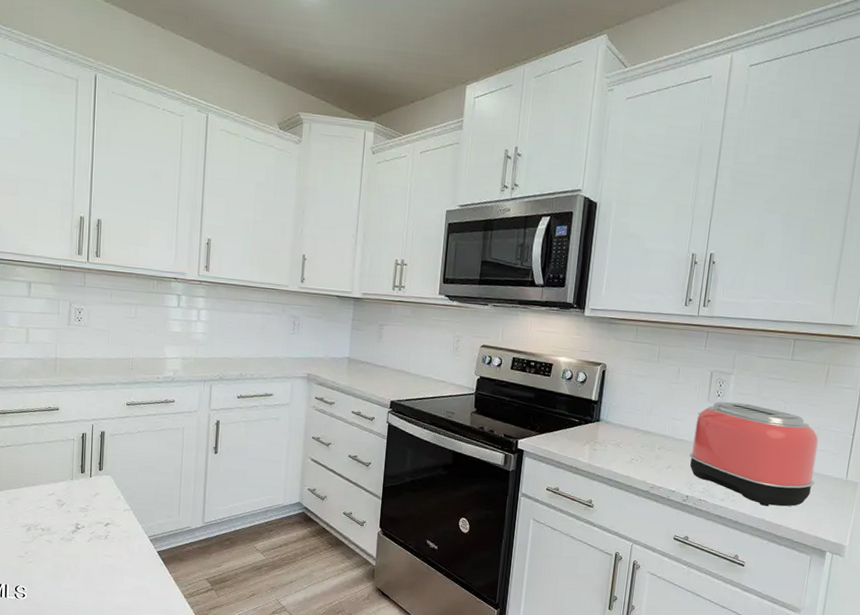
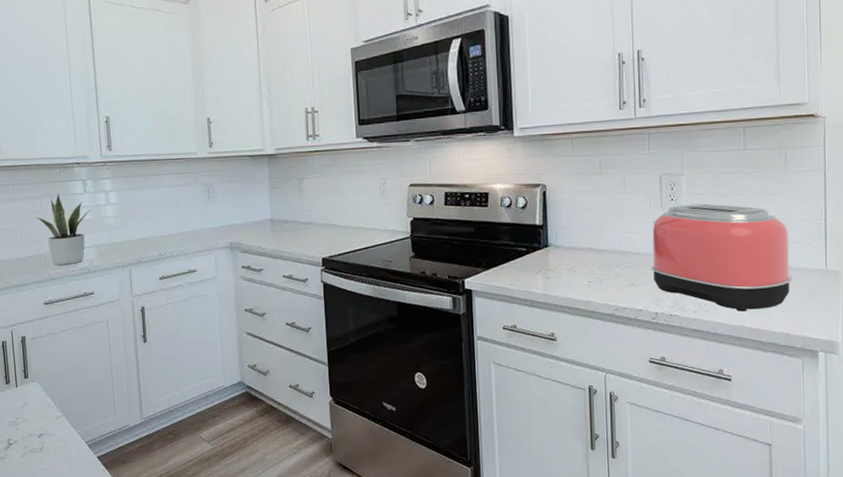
potted plant: none [130,304,183,372] -> present [37,193,92,265]

